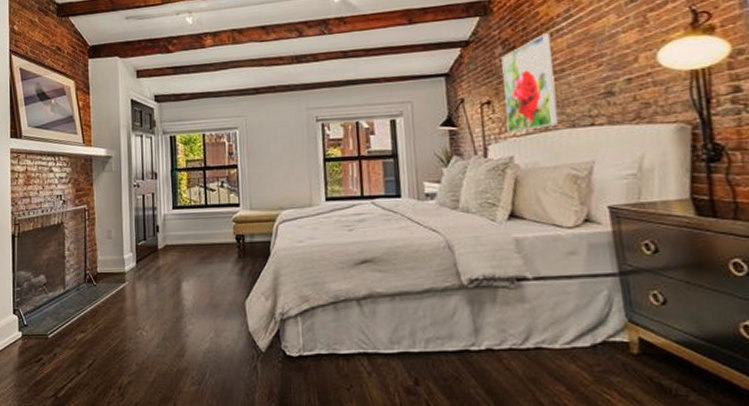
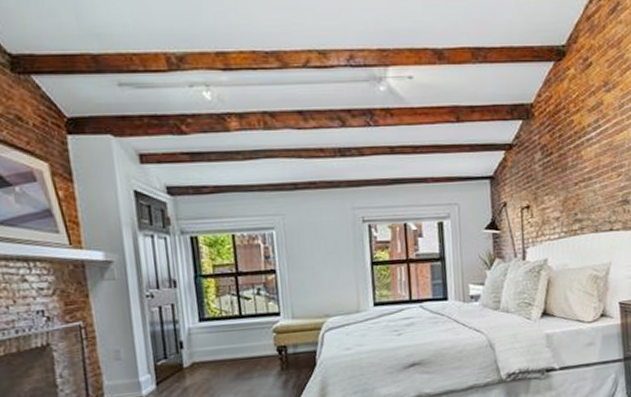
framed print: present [501,33,558,134] -> none [540,142,585,237]

